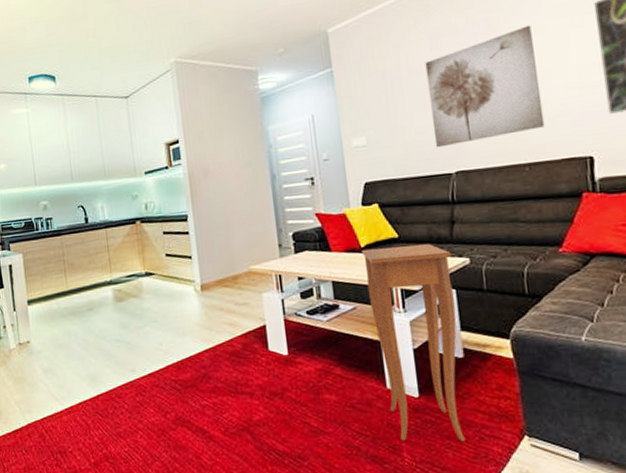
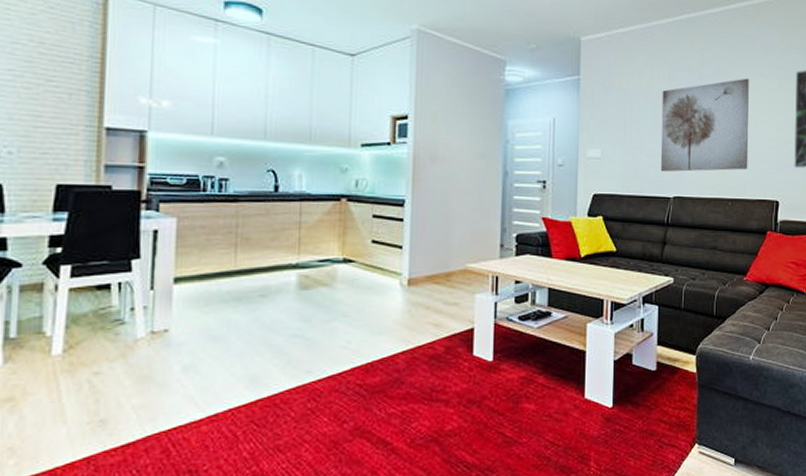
side table: present [361,244,465,442] -> none [581,259,660,451]

